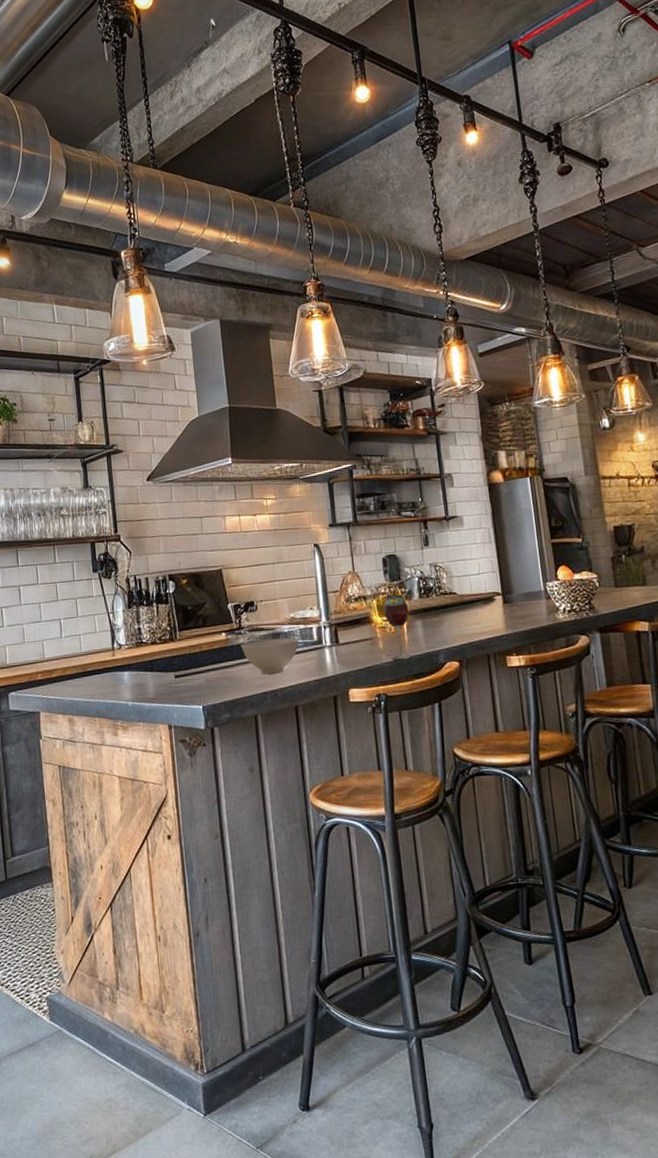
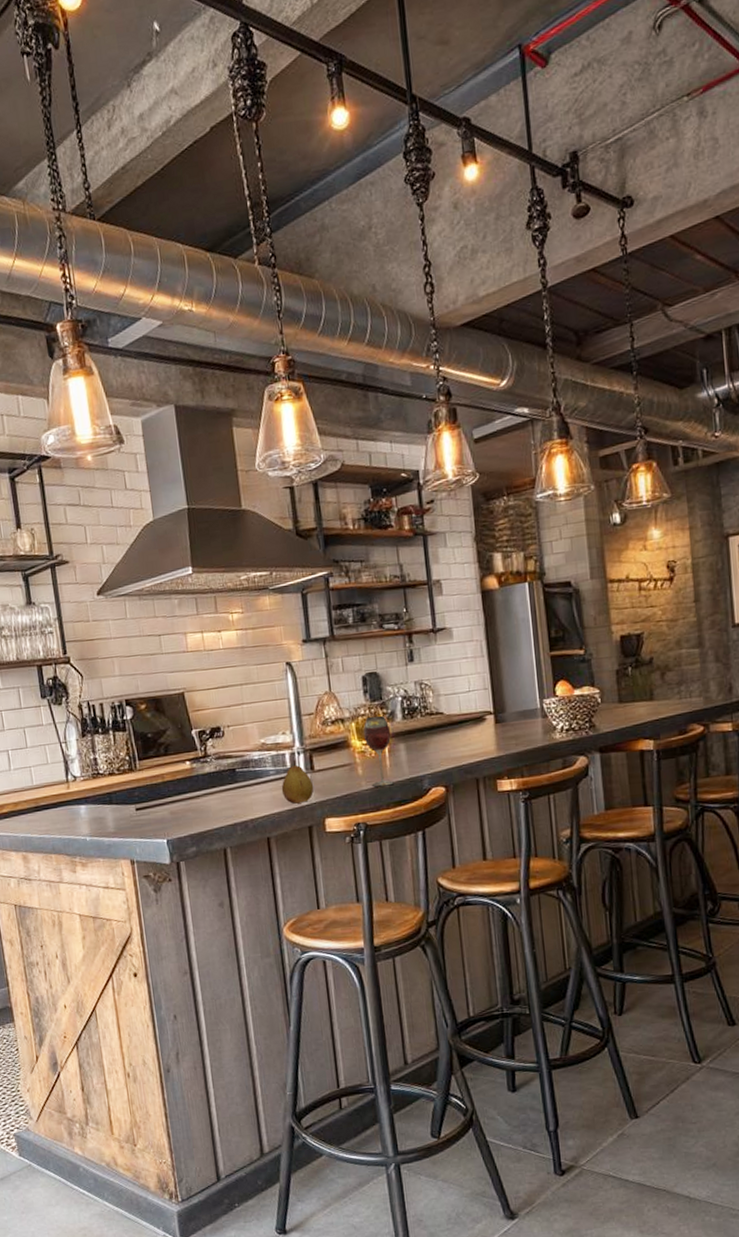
bowl: present [240,638,299,674] -> none [206,765,271,805]
fruit: none [308,633,339,675] -> present [281,759,314,804]

